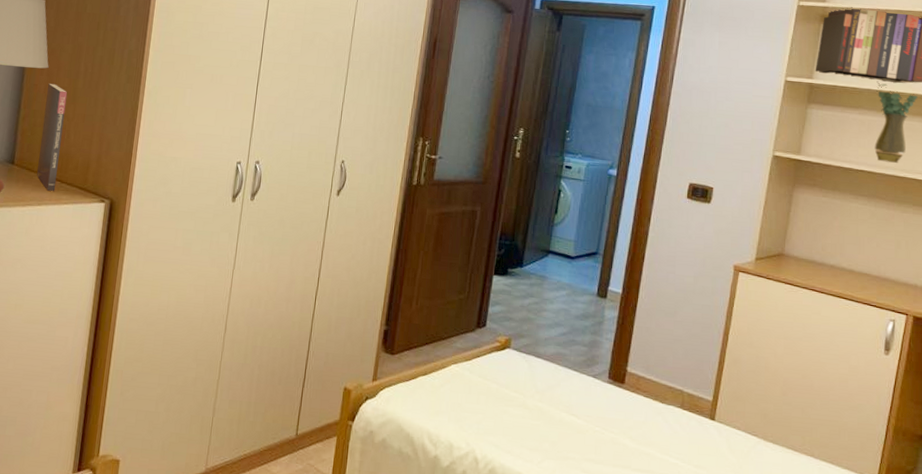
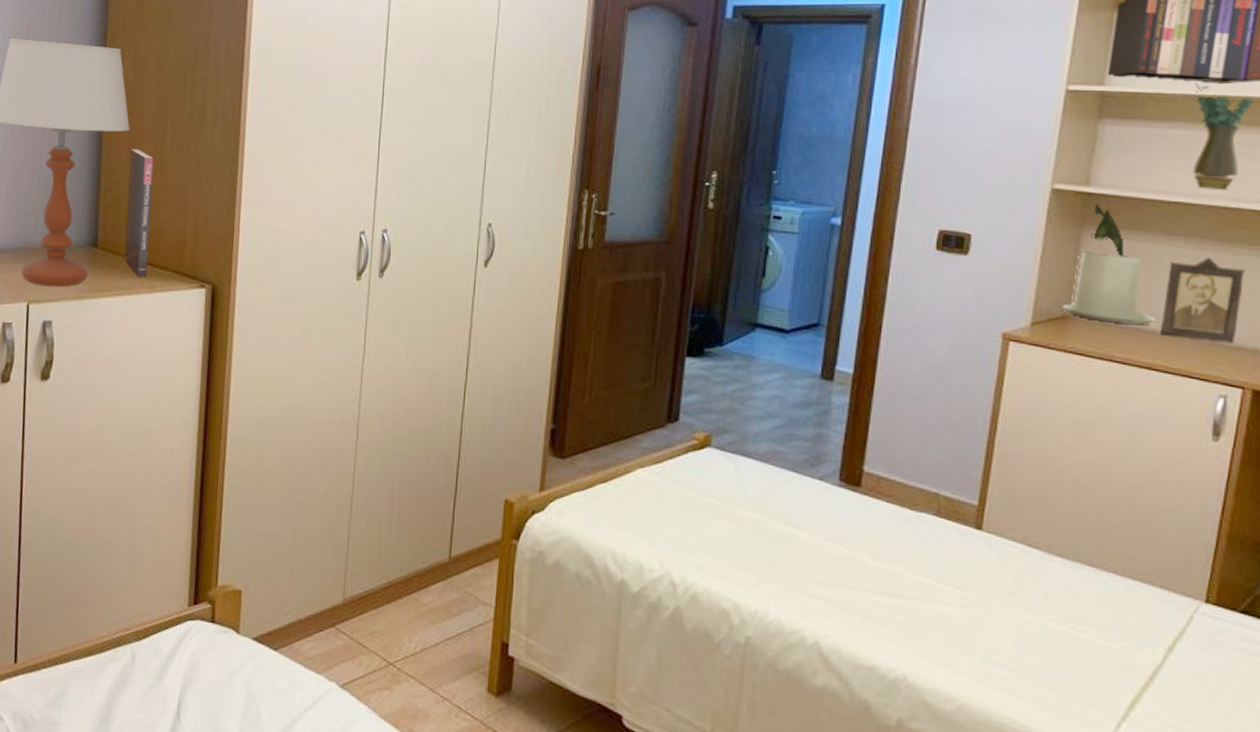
planter: none [778,168,845,264] -> present [1062,203,1156,326]
photo frame: none [849,214,909,280] -> present [1160,258,1245,343]

